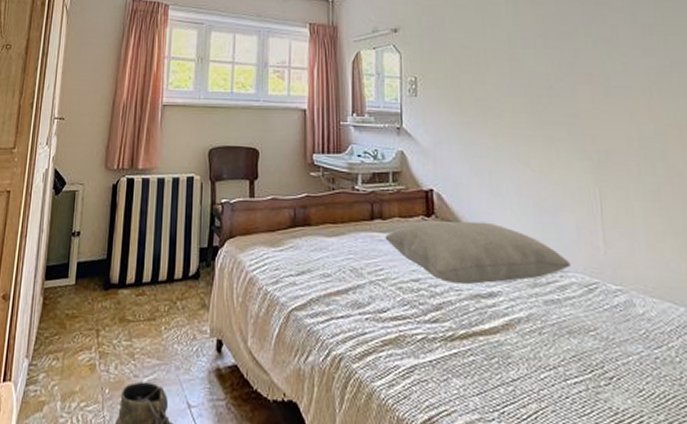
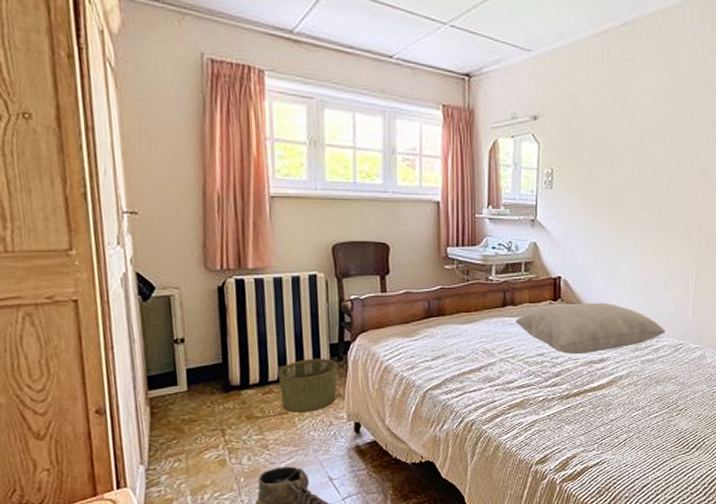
basket: none [151,261,206,321] -> present [278,358,338,413]

